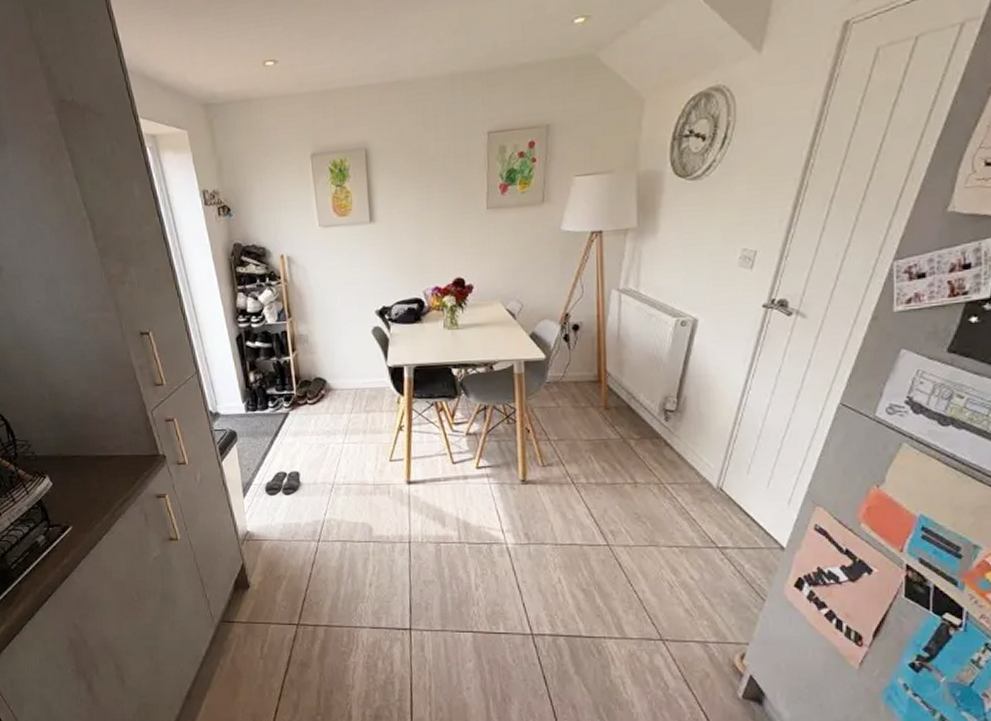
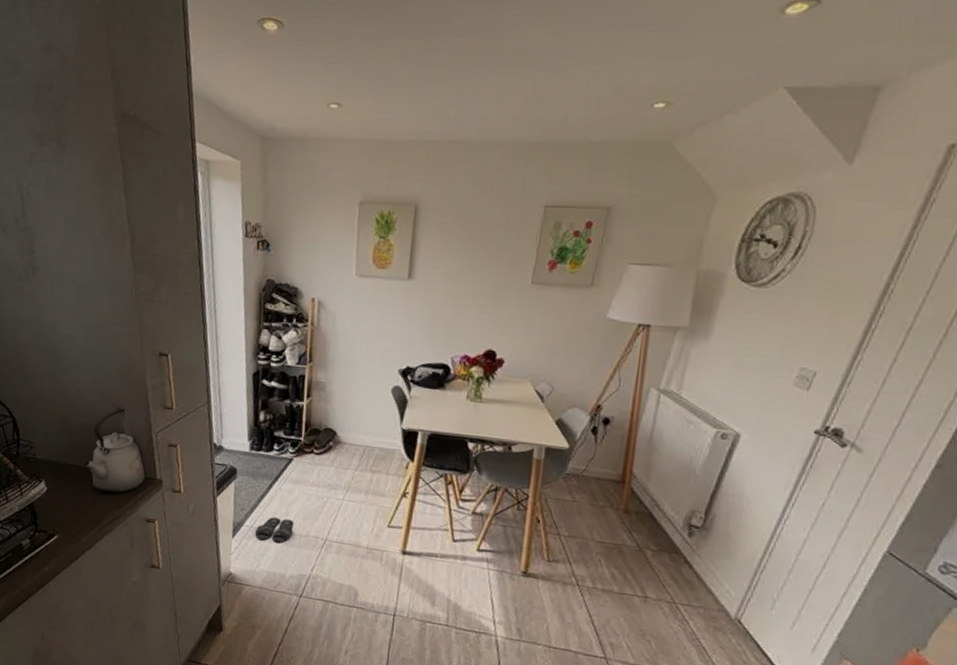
kettle: none [84,392,148,478] -> present [83,408,145,494]

